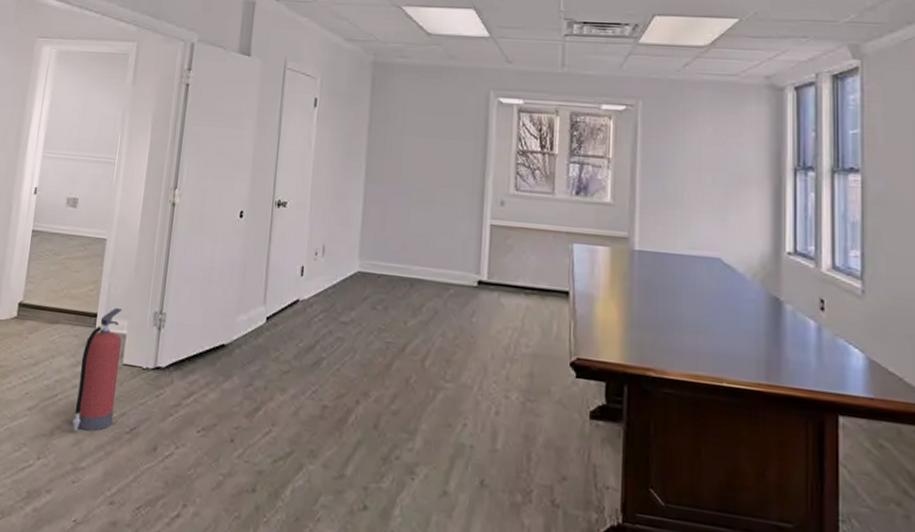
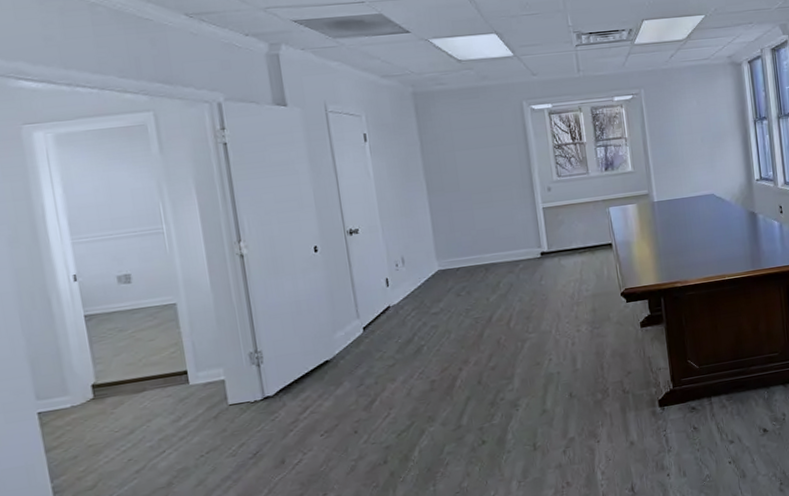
fire extinguisher: present [72,307,122,432] -> none [181,359,233,475]

